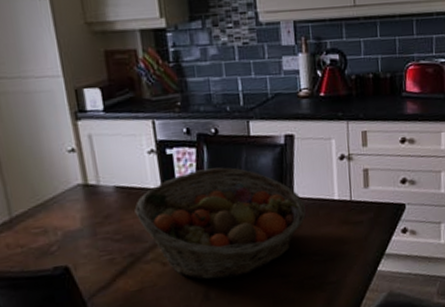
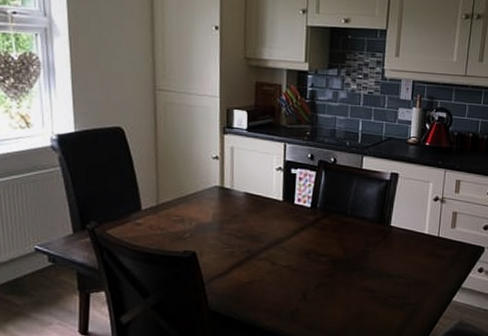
fruit basket: present [135,167,306,280] -> none [257,190,399,285]

